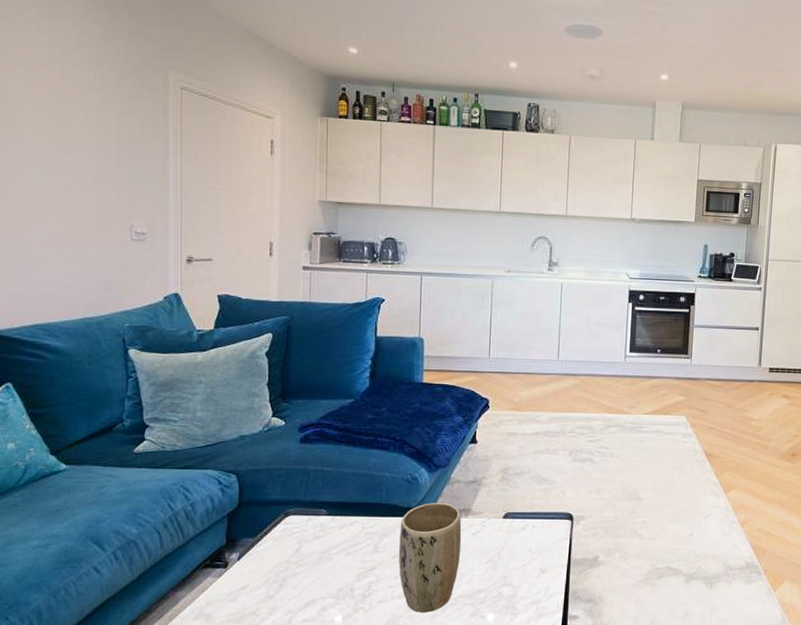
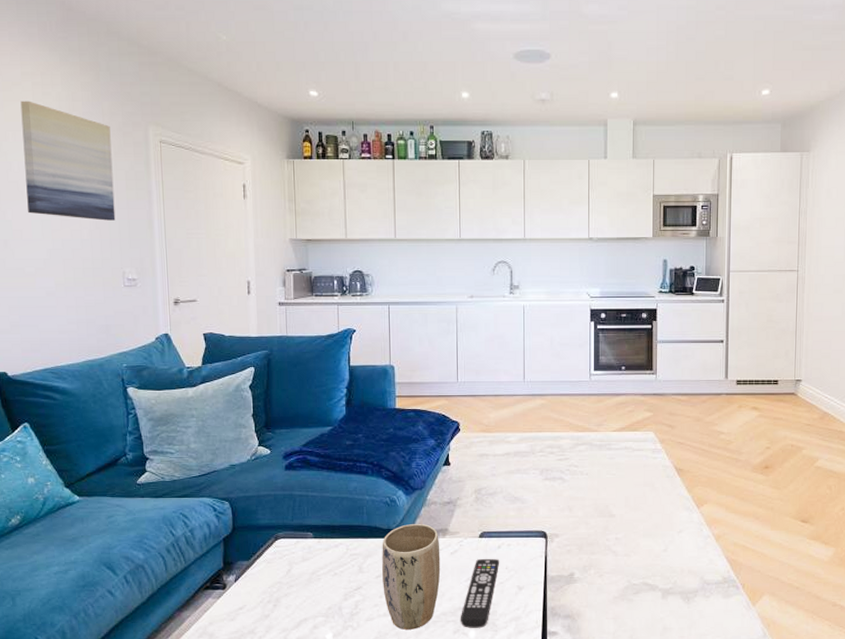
wall art: none [23,32,126,169] -> present [20,101,116,221]
remote control: none [478,541,523,611] -> present [460,559,500,628]

